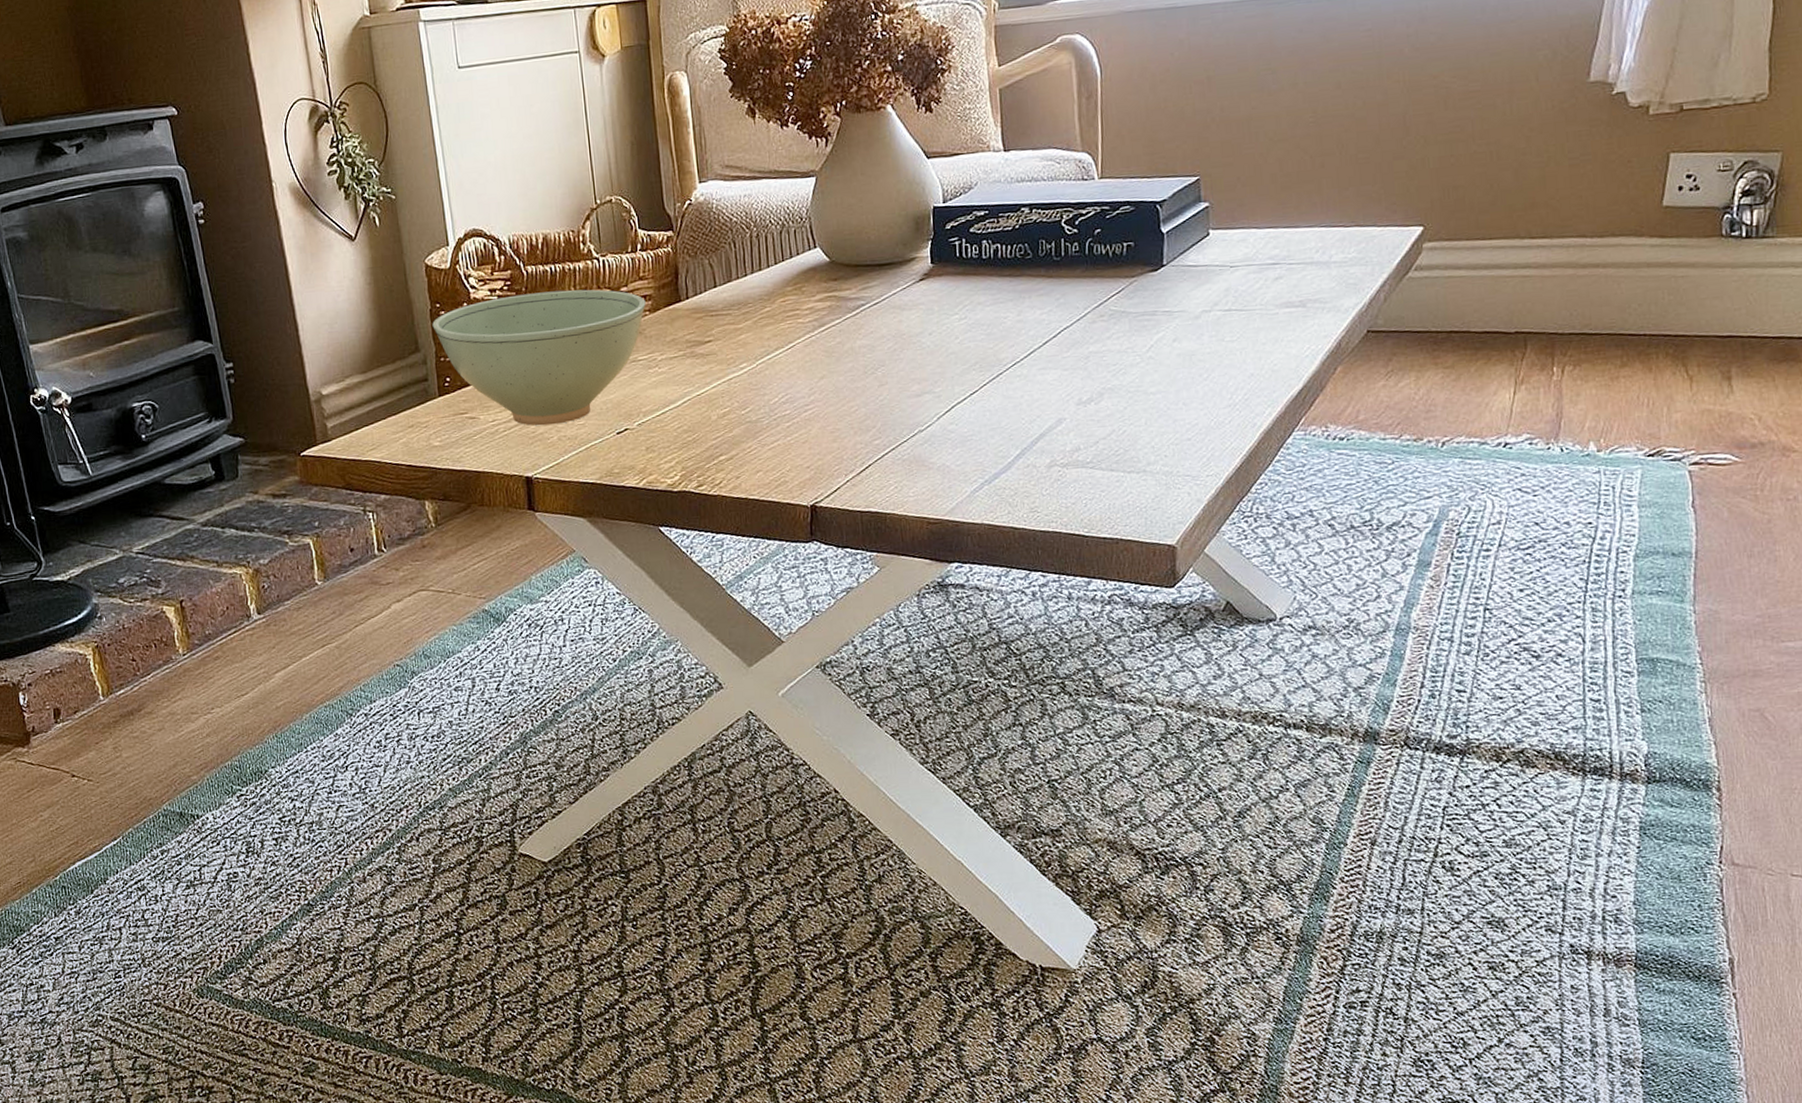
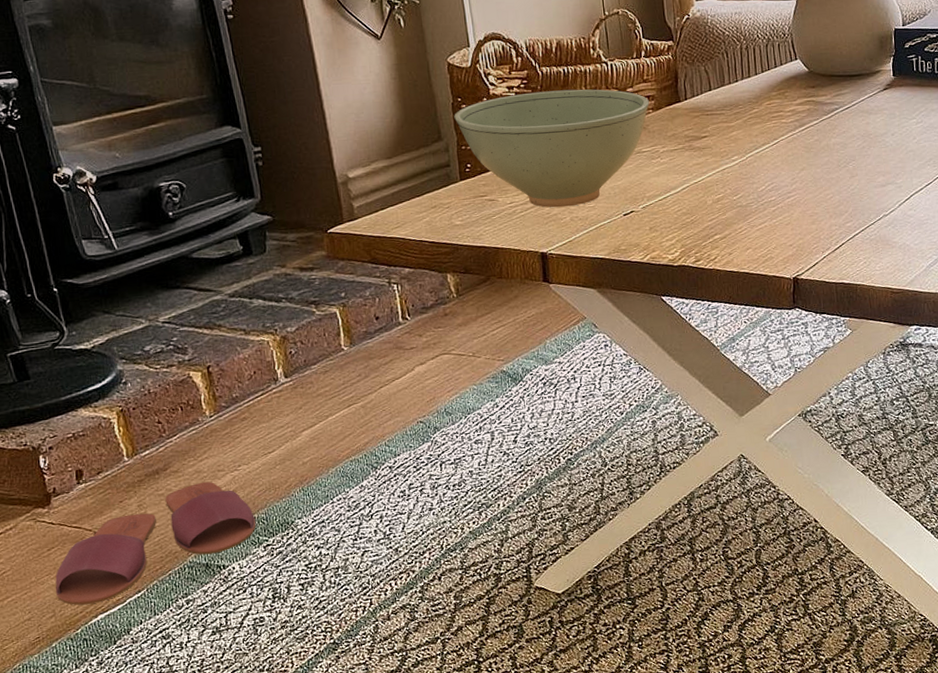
slippers: none [34,724,230,851] -> present [55,481,256,605]

